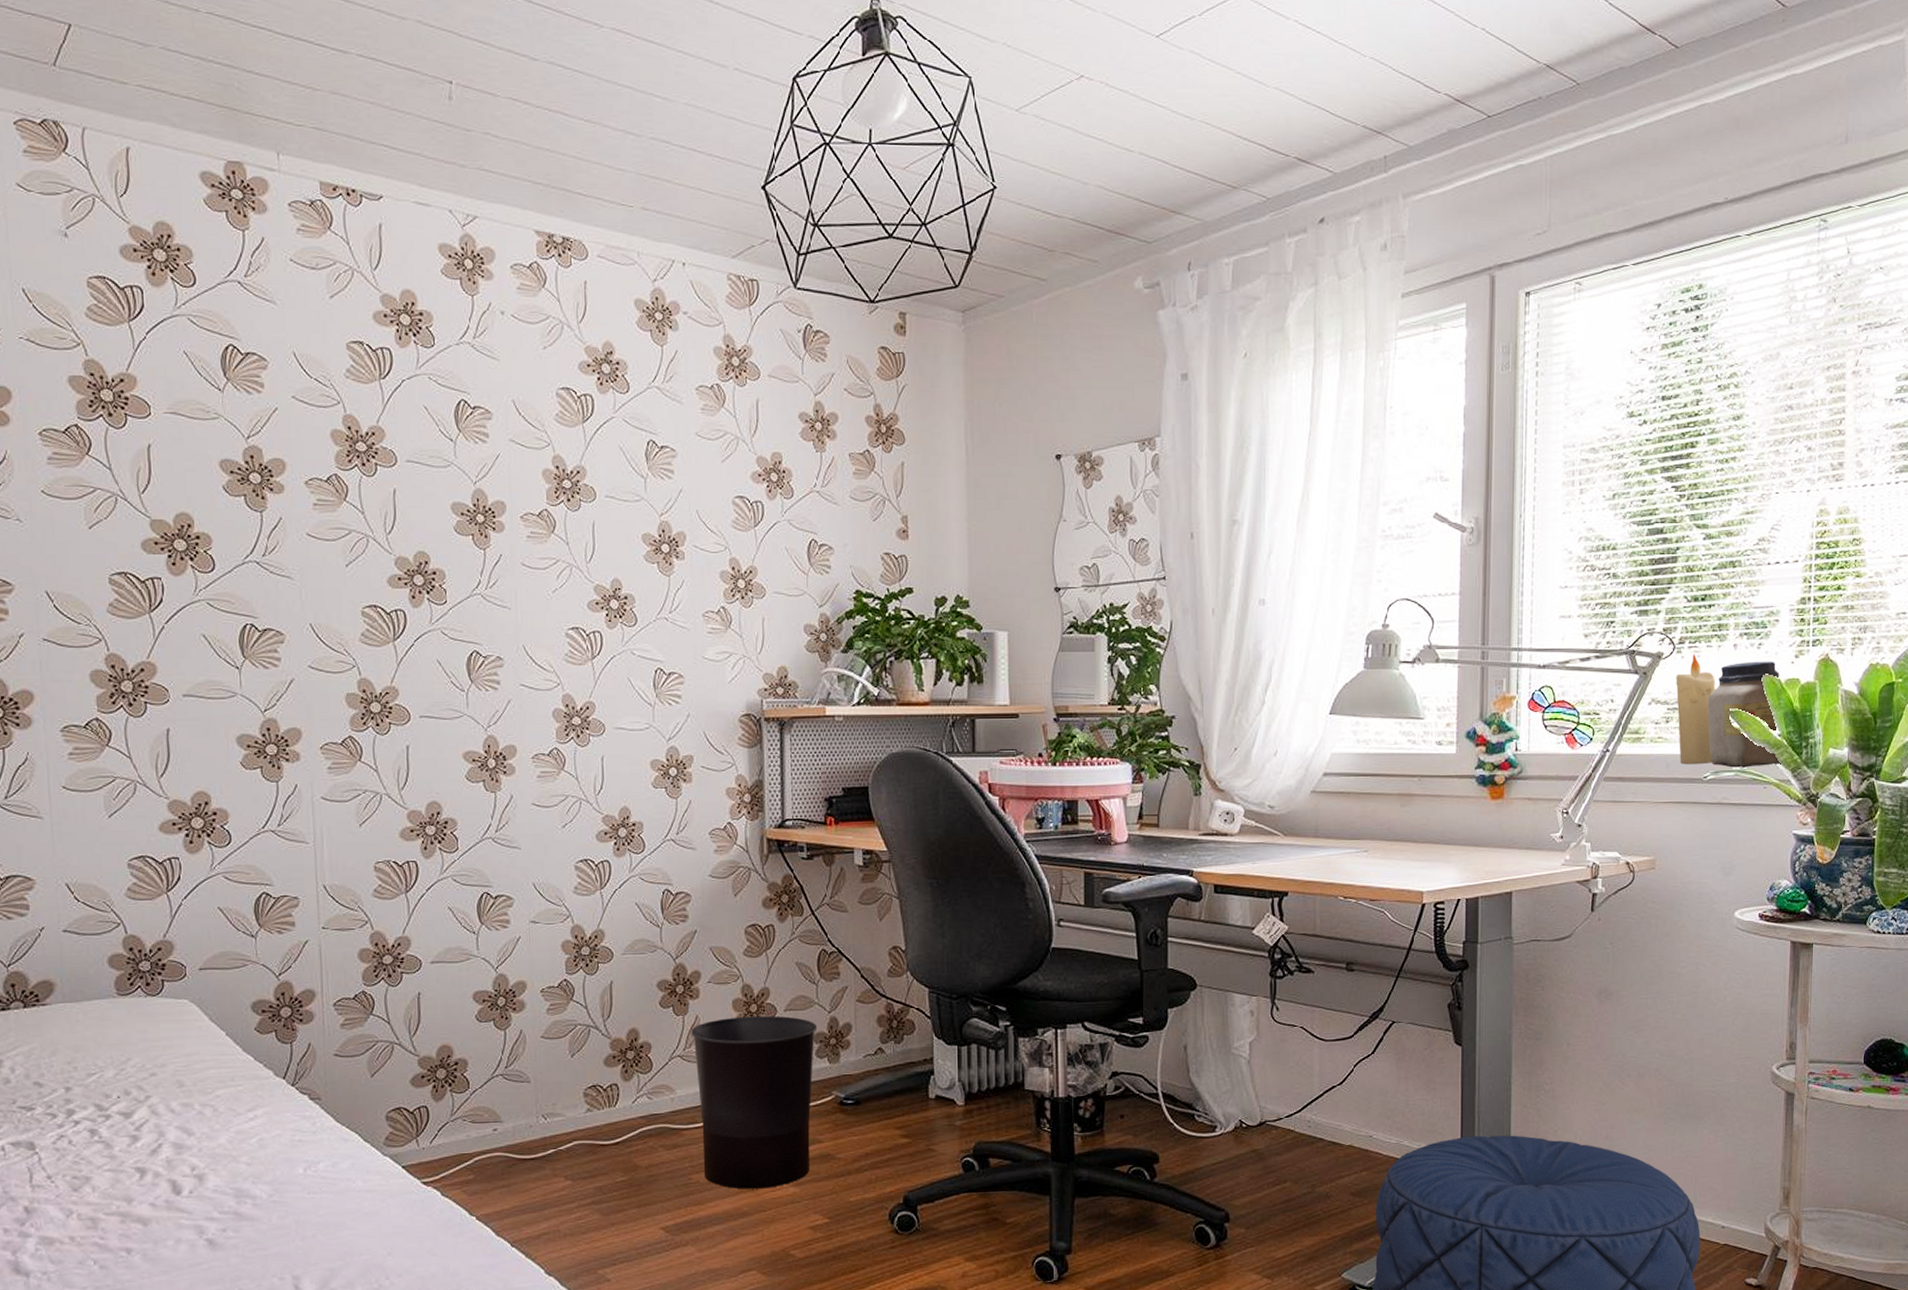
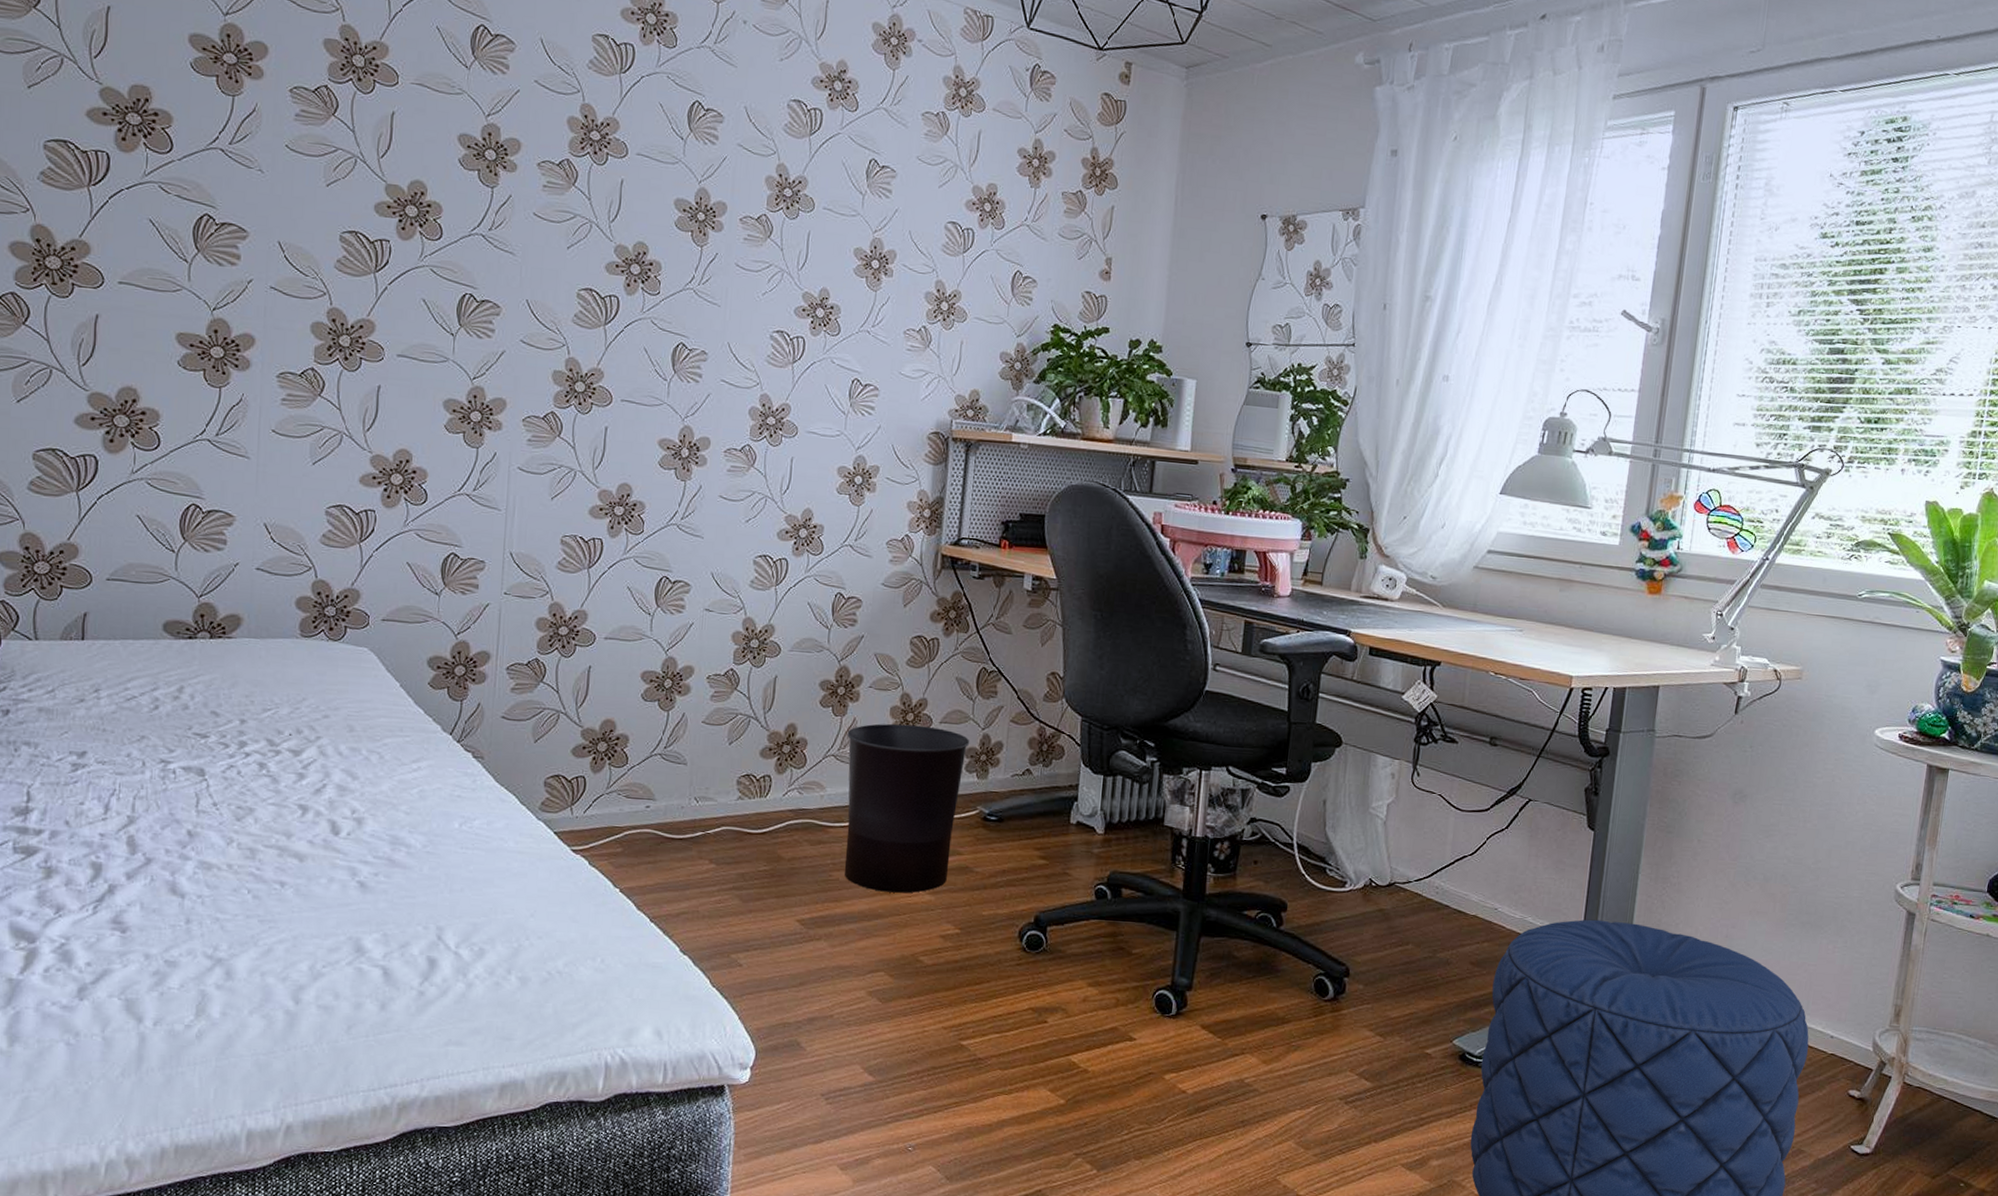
candle: present [1676,654,1715,765] -> none [1836,474,1880,583]
jar: present [1707,661,1782,769] -> none [1867,487,1943,591]

